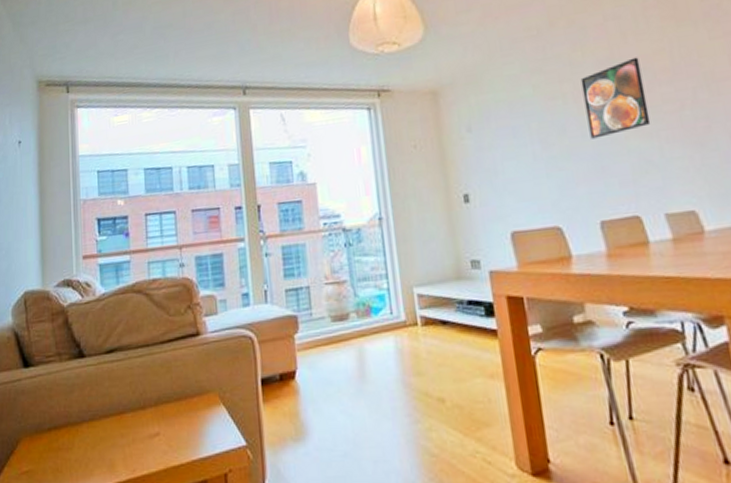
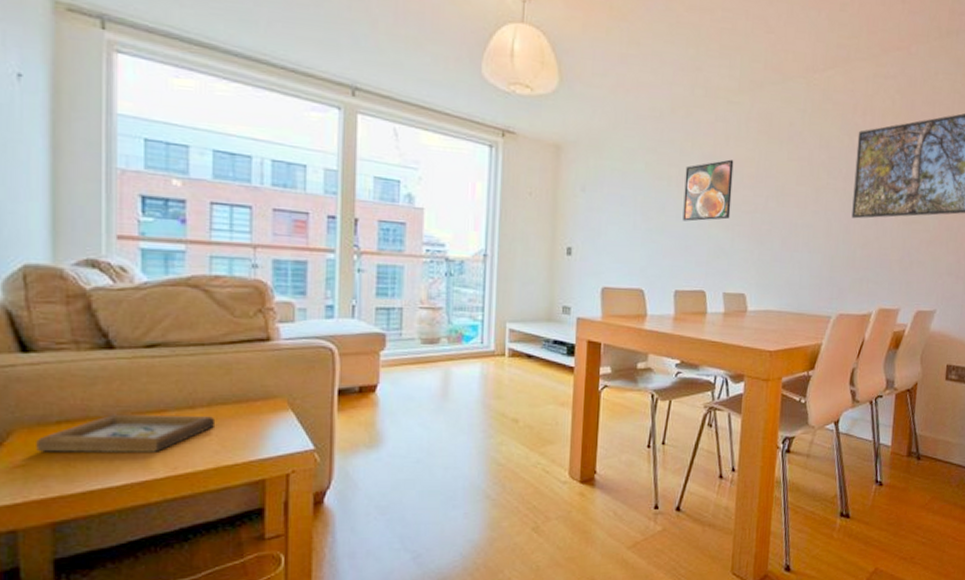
picture frame: none [35,416,163,458] -> present [36,414,216,452]

